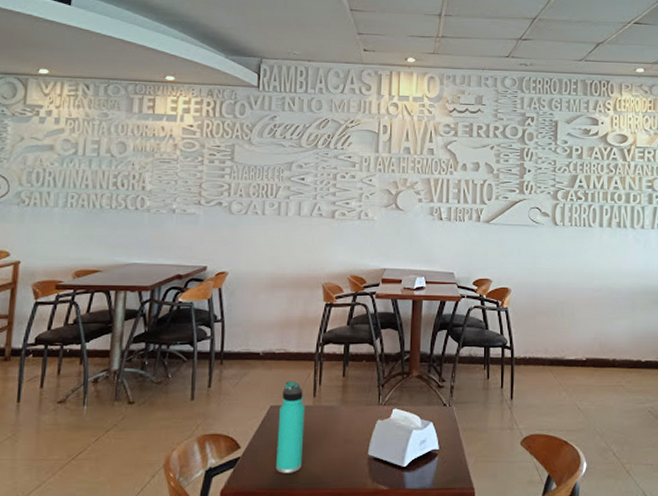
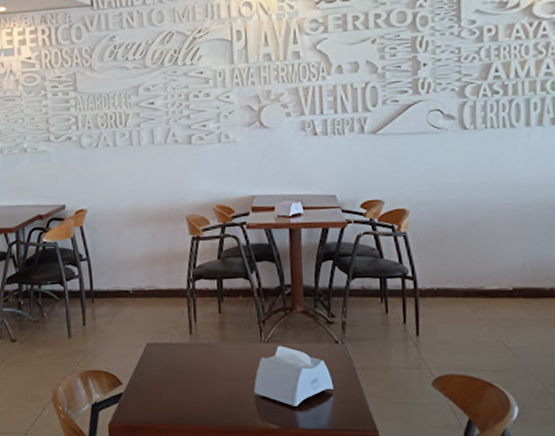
thermos bottle: present [276,381,305,474] -> none [156,318,186,410]

